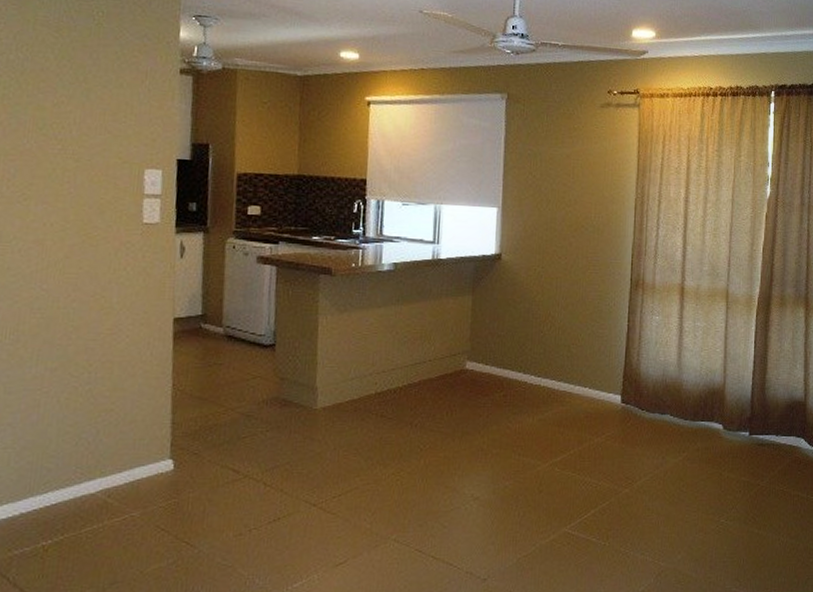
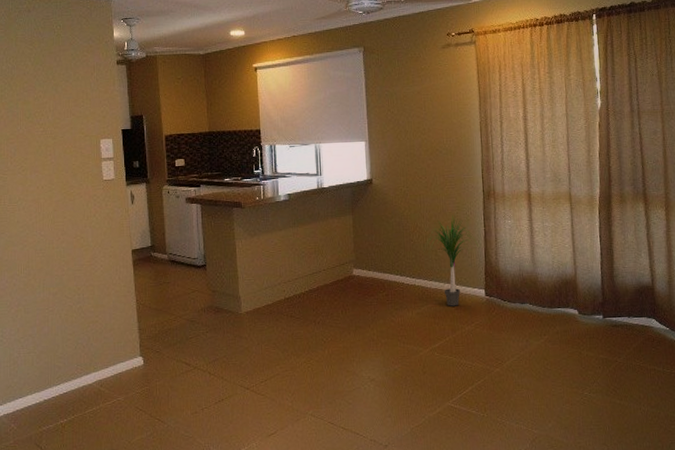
potted plant: none [555,305,619,413] -> present [423,215,478,307]

